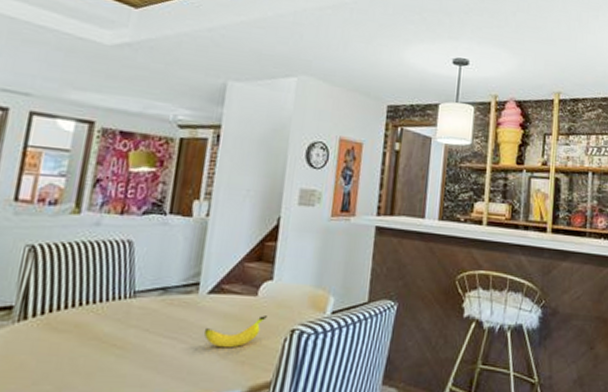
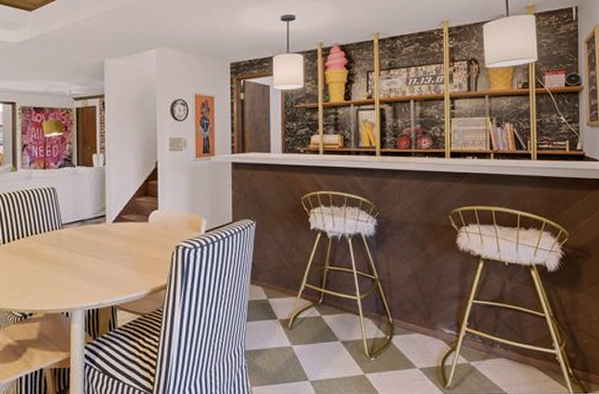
banana: present [203,315,267,348] -> none [113,237,157,262]

